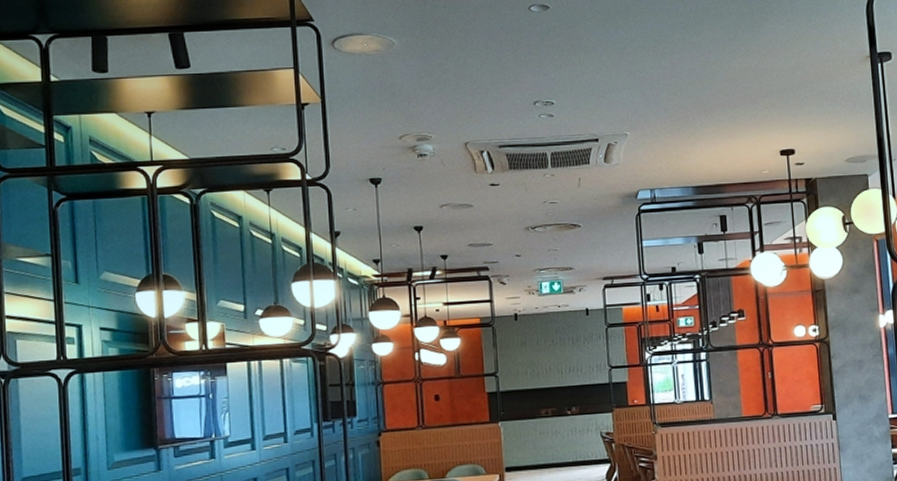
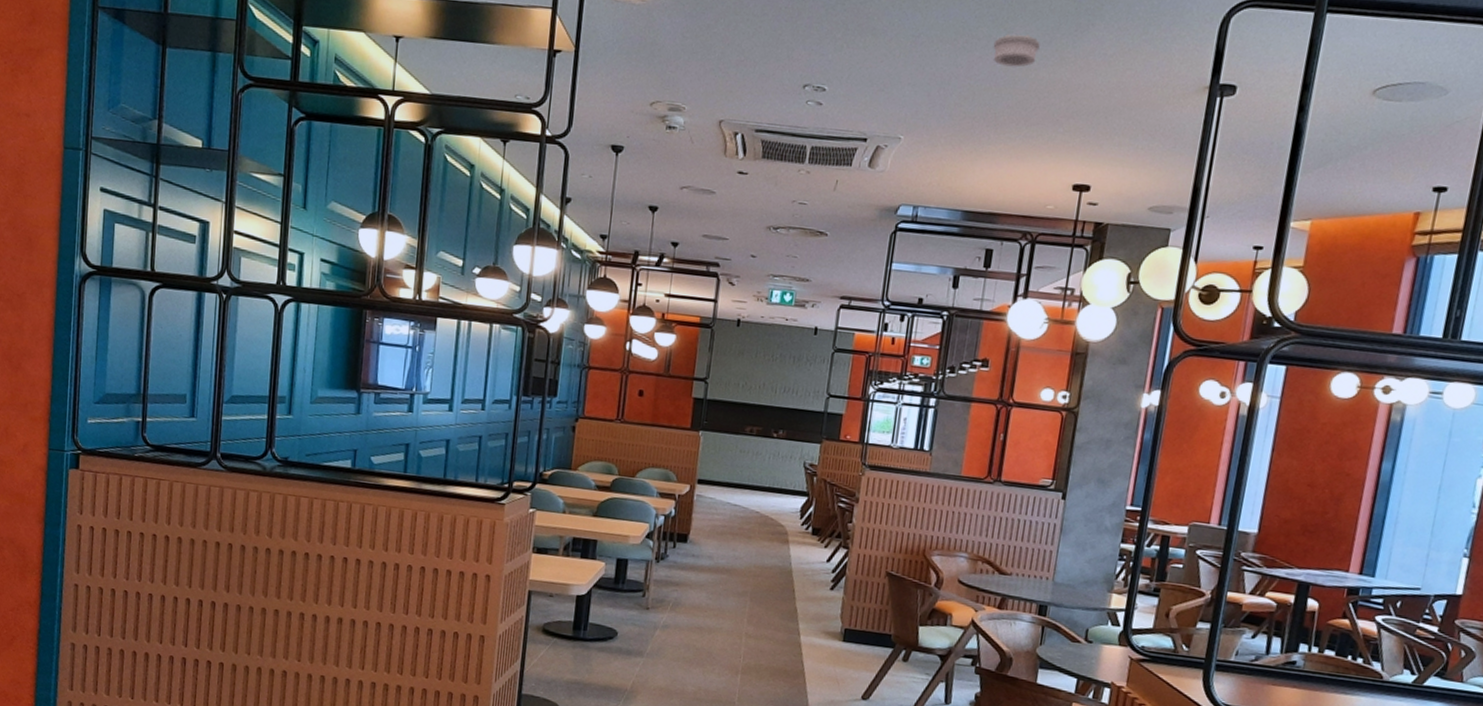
smoke detector: none [688,35,727,63] -> present [993,34,1040,68]

